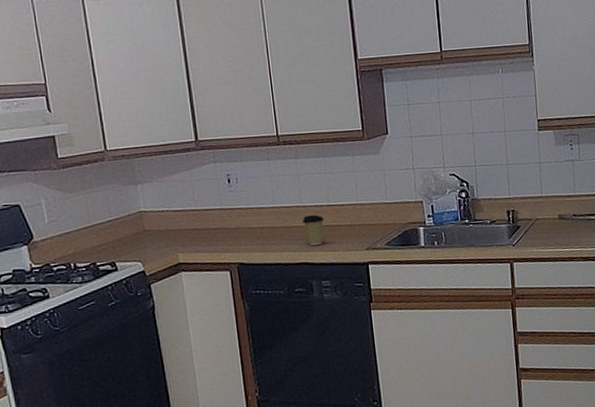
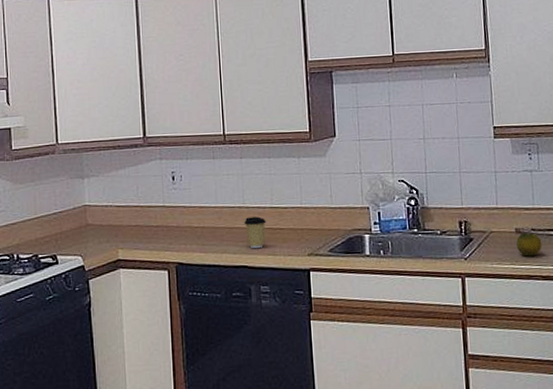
fruit: none [559,218,583,240] -> present [516,232,542,257]

